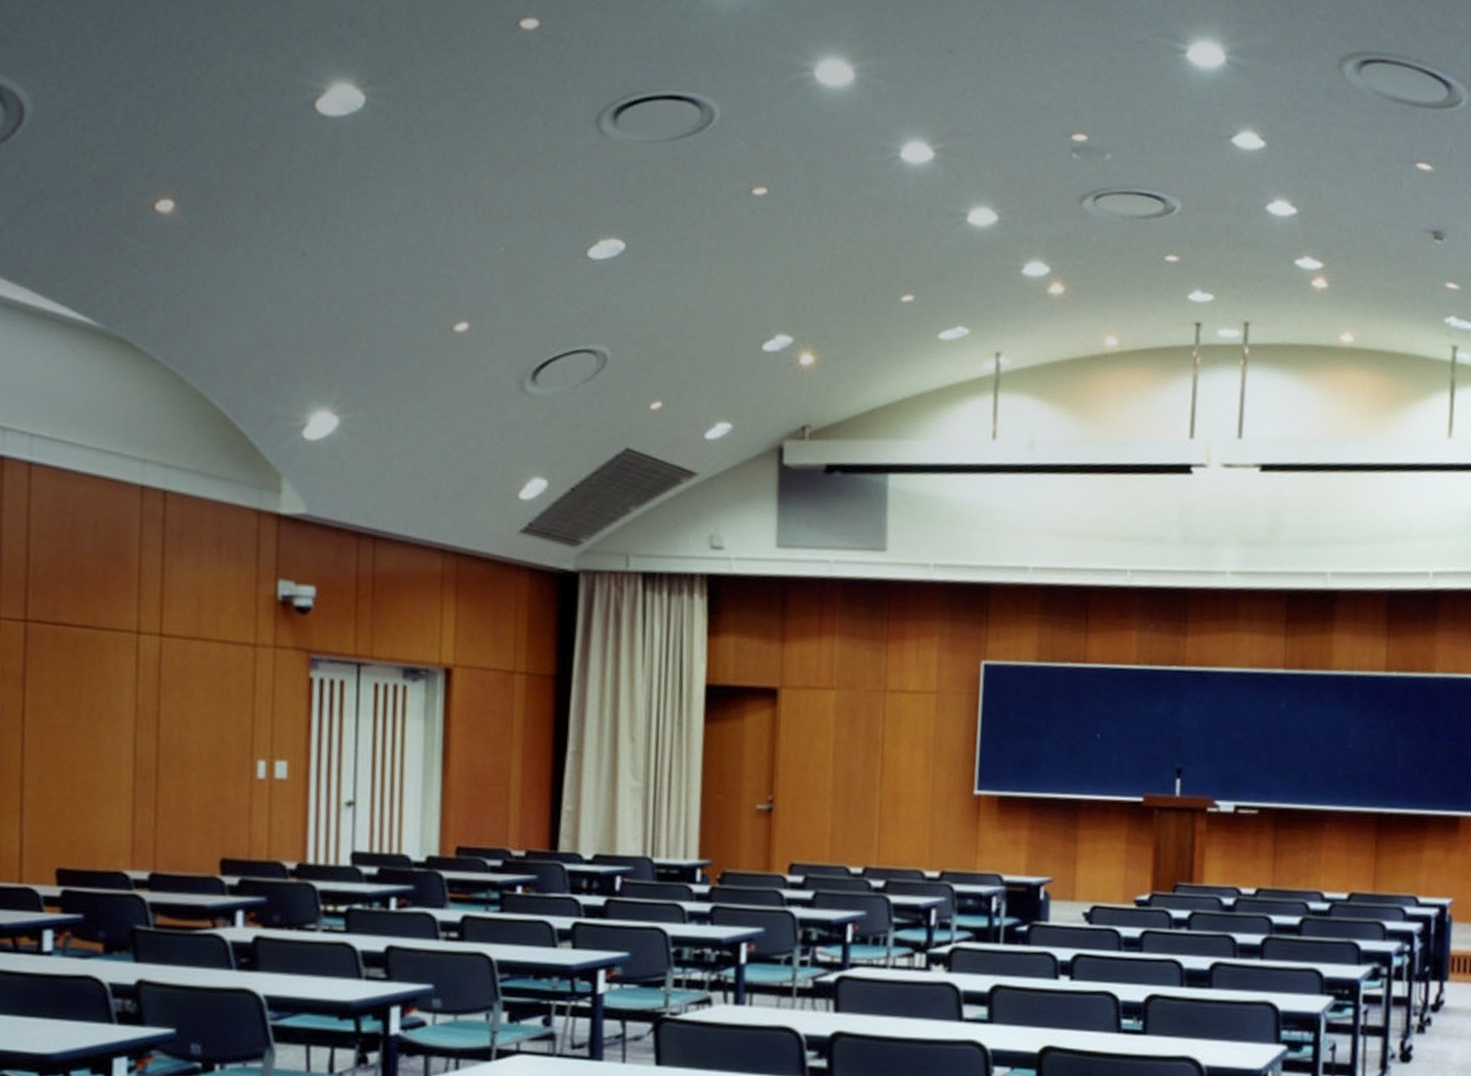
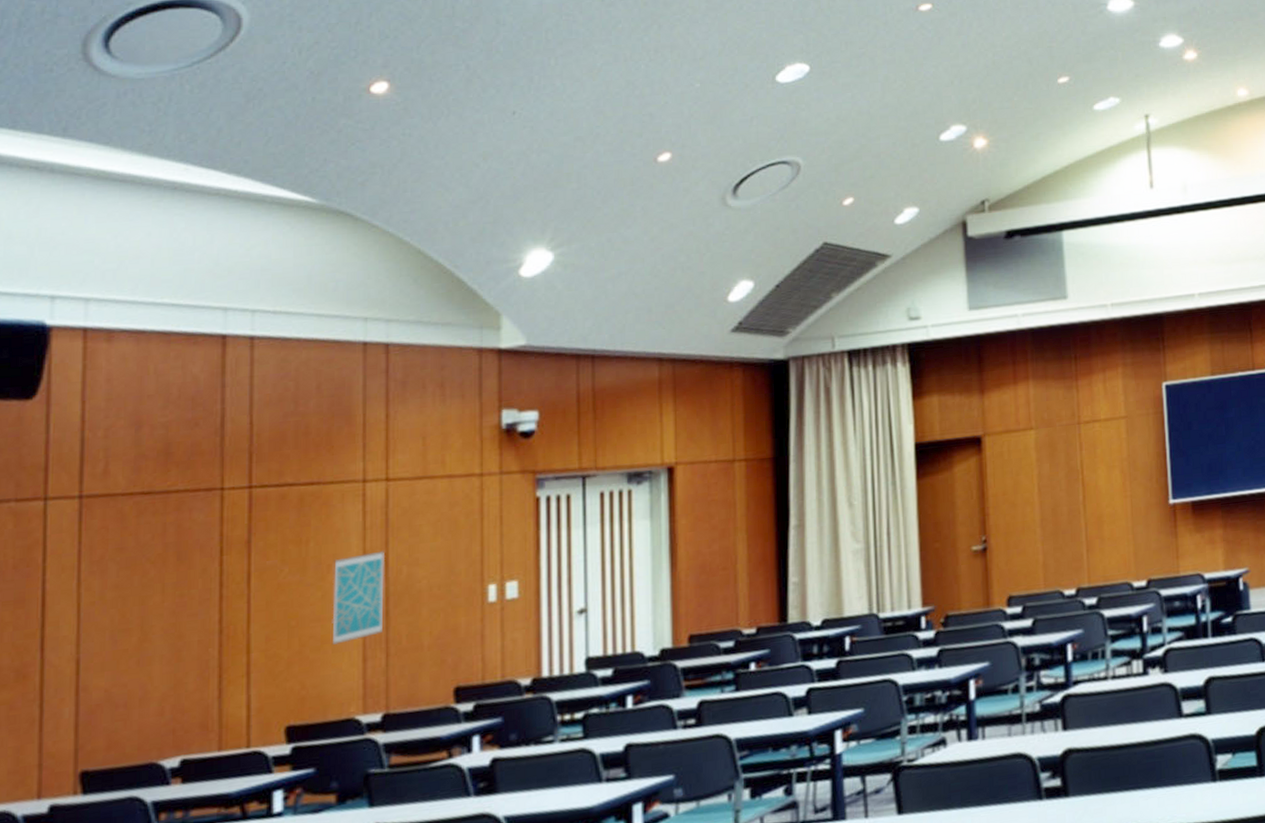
wall art: none [102,707,156,796] -> present [332,550,384,645]

